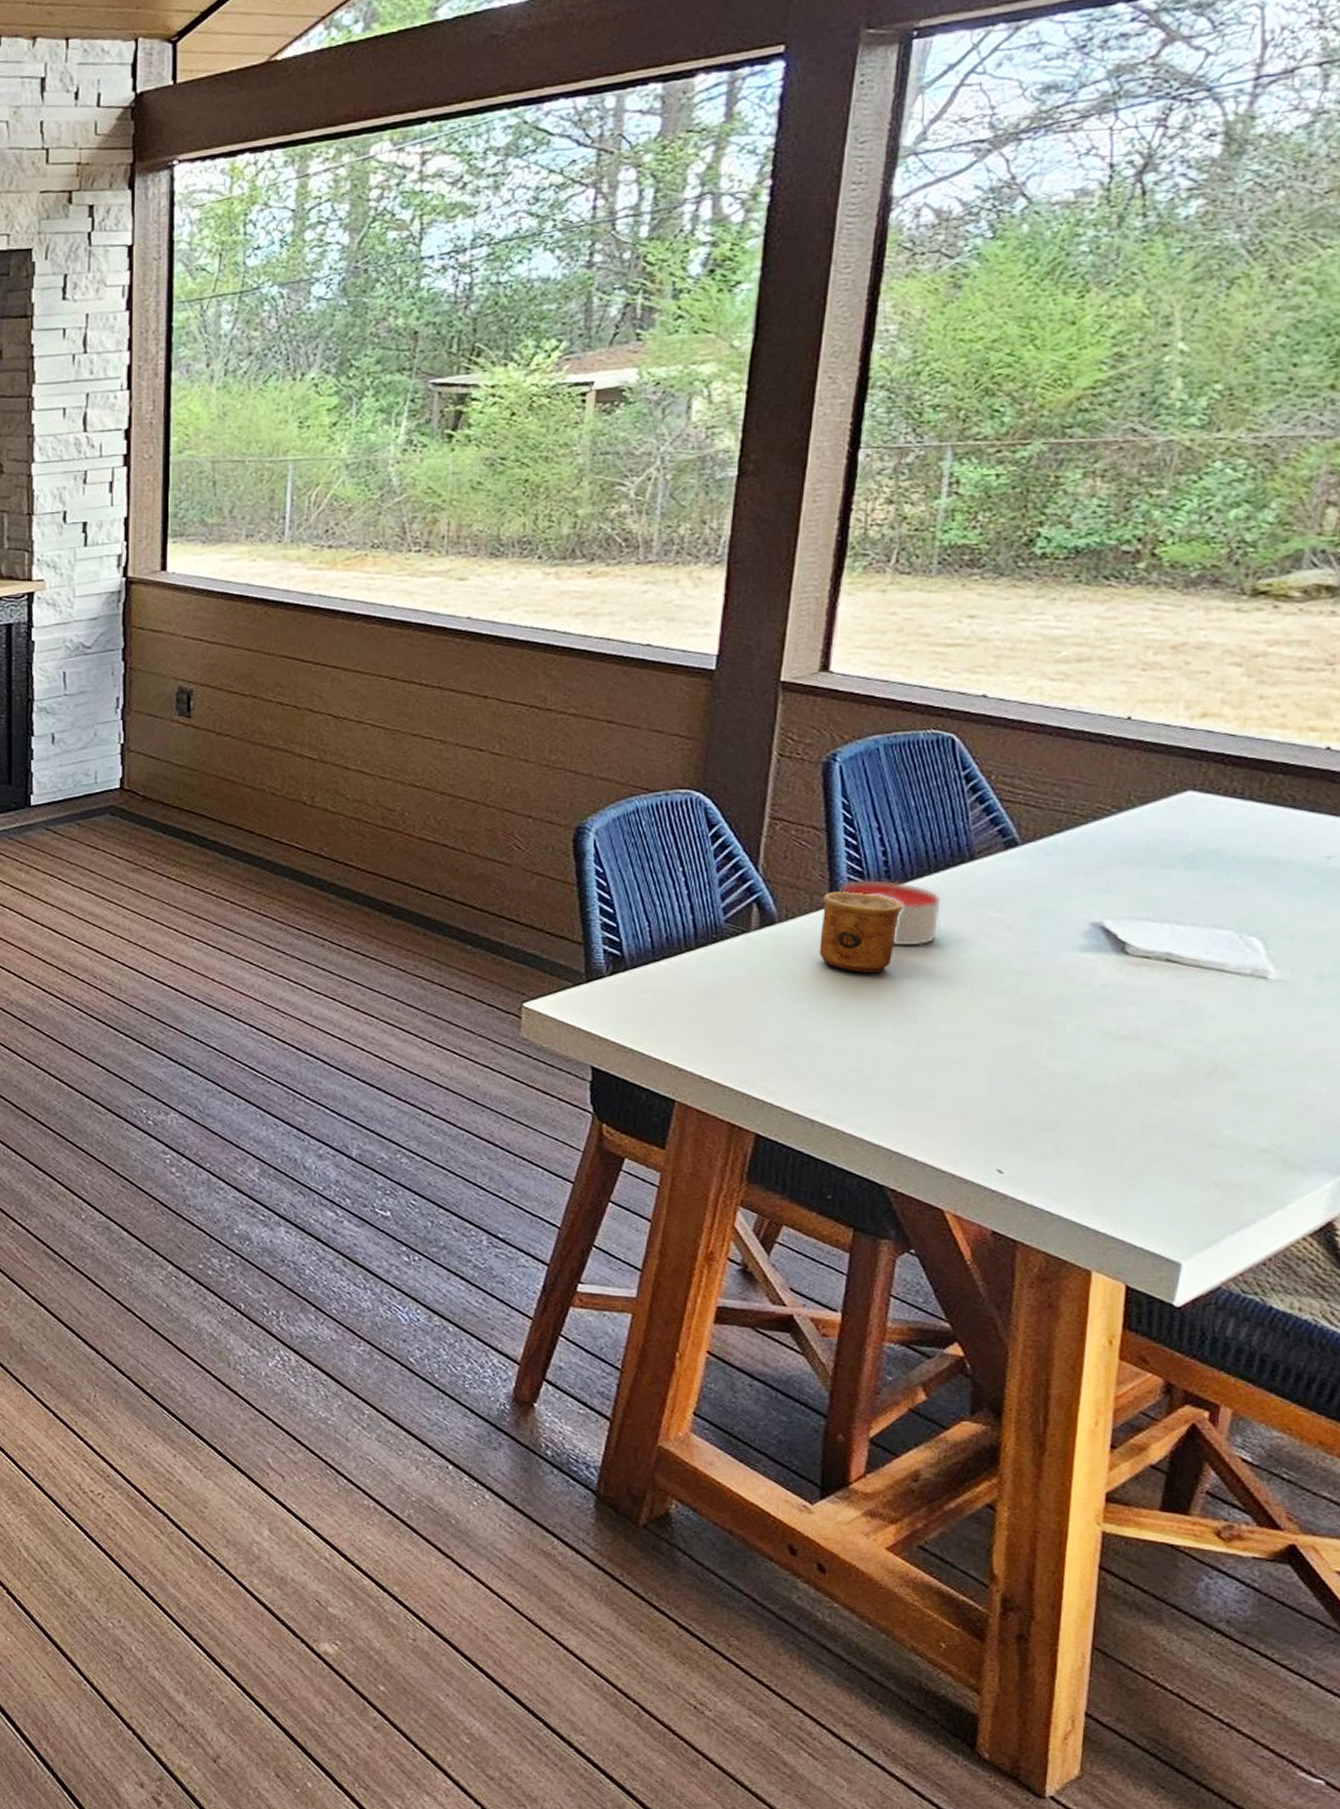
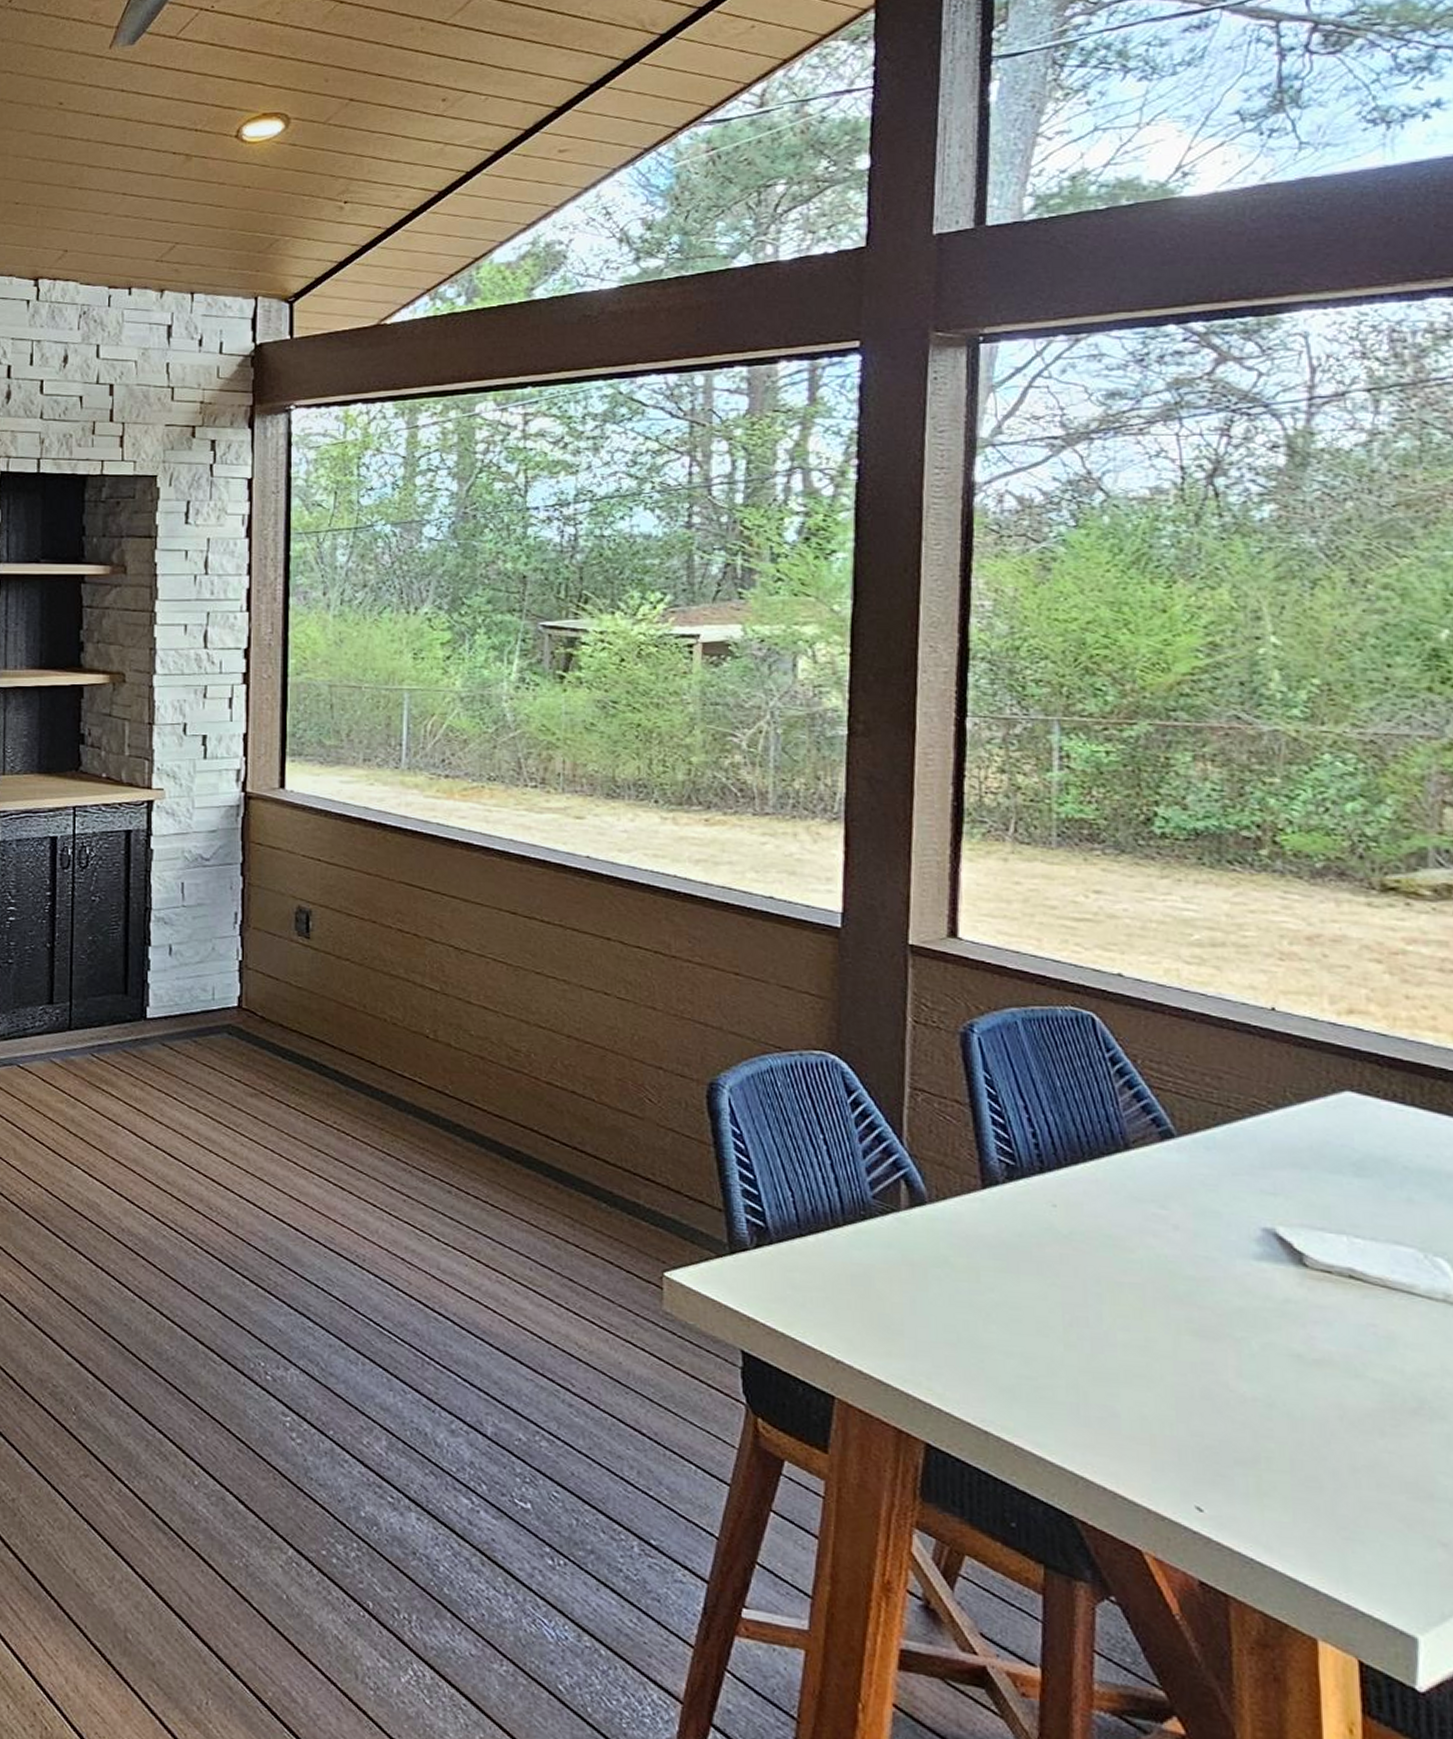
cup: present [819,891,903,972] -> none [975,1173,1060,1267]
candle: present [839,879,941,946] -> none [991,1161,1101,1241]

